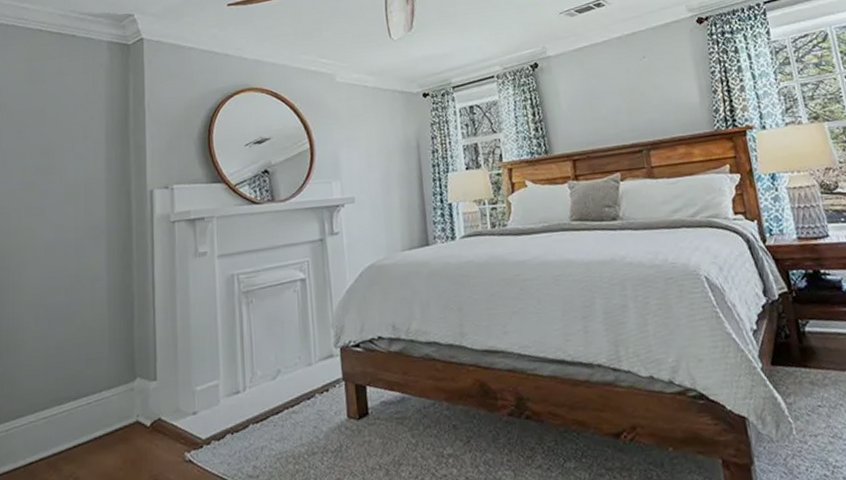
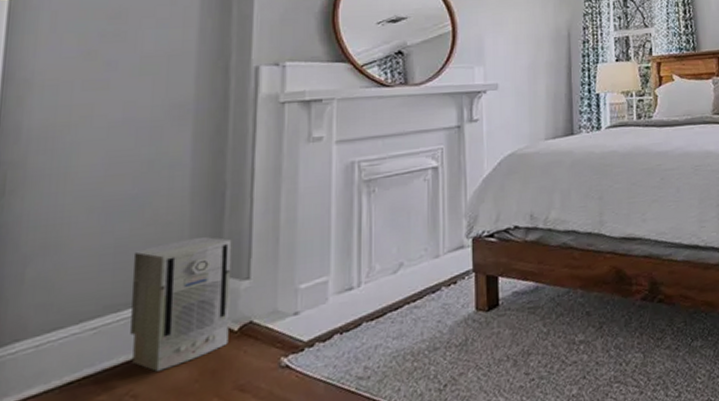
air purifier: none [69,341,143,458] -> present [130,236,232,372]

